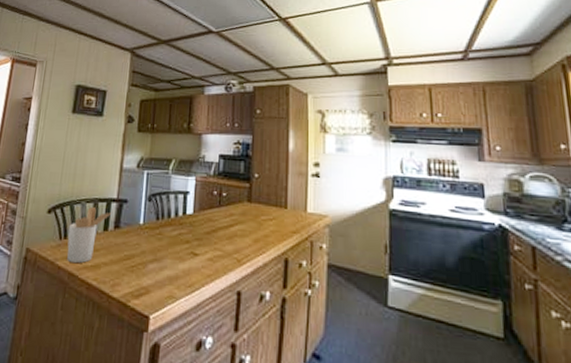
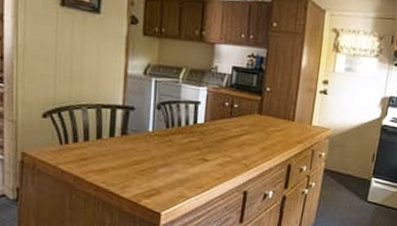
utensil holder: present [67,206,112,263] -> none [69,112,118,167]

